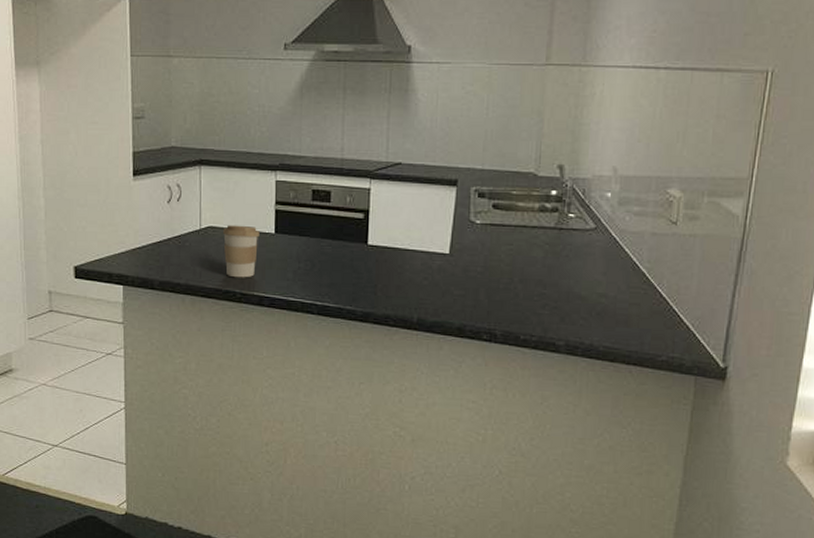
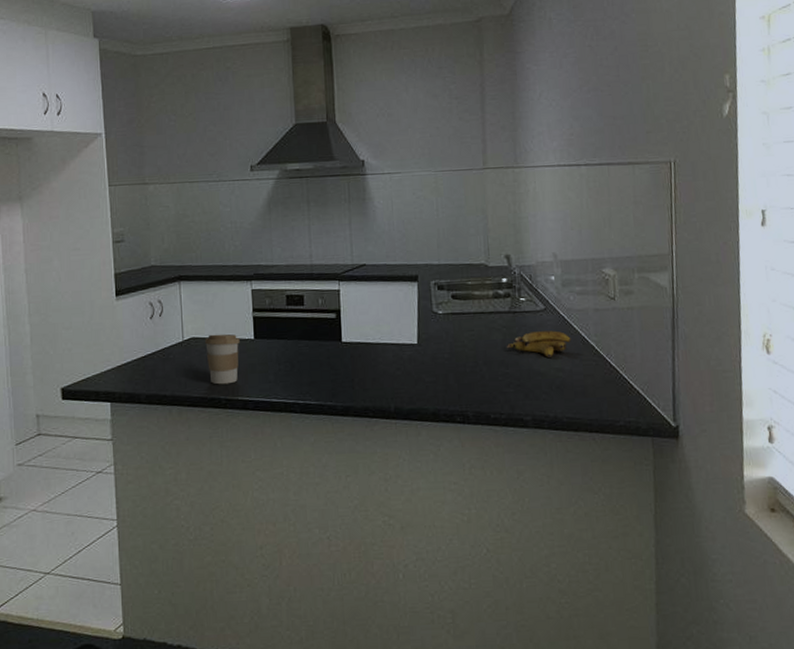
banana: none [547,252,620,281] -> present [507,330,571,357]

